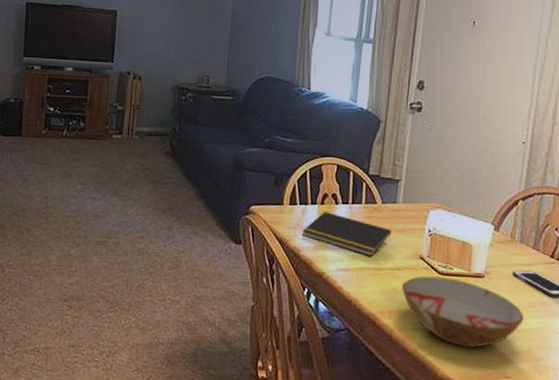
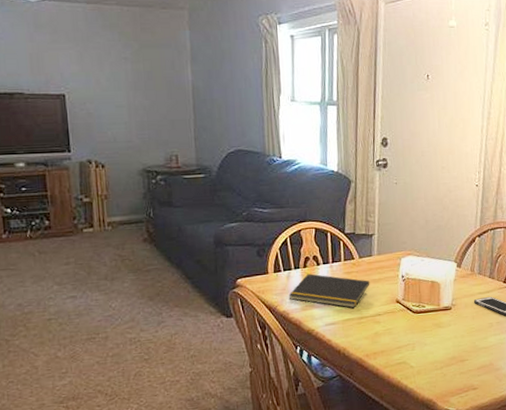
bowl: present [402,276,524,348] -> none [383,315,485,371]

